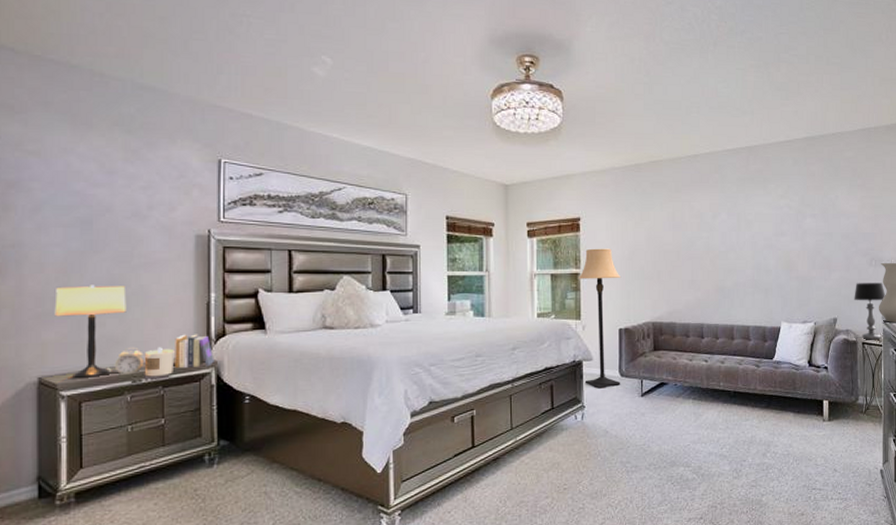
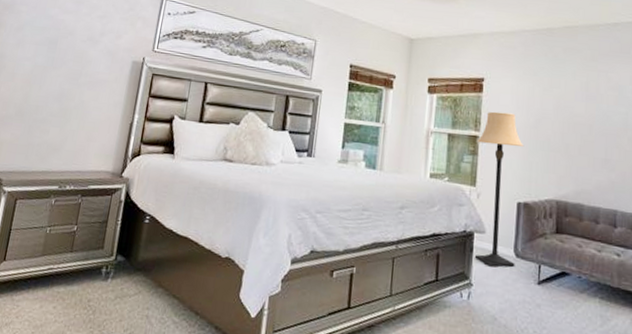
table lamp: present [54,285,127,378] -> none [13,94,70,178]
alarm clock: present [114,346,144,375] -> none [48,154,73,181]
candle: present [144,347,175,377] -> none [69,158,97,186]
books: present [175,334,214,369] -> none [94,149,127,183]

